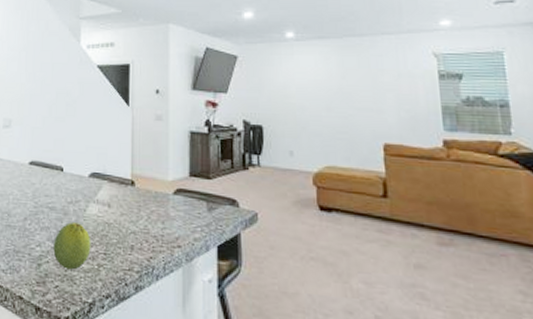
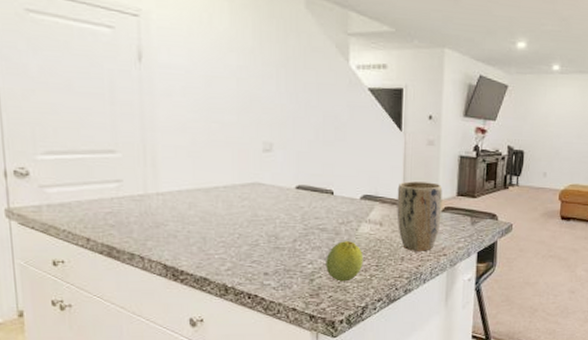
plant pot: none [125,159,173,241] -> present [397,181,443,251]

